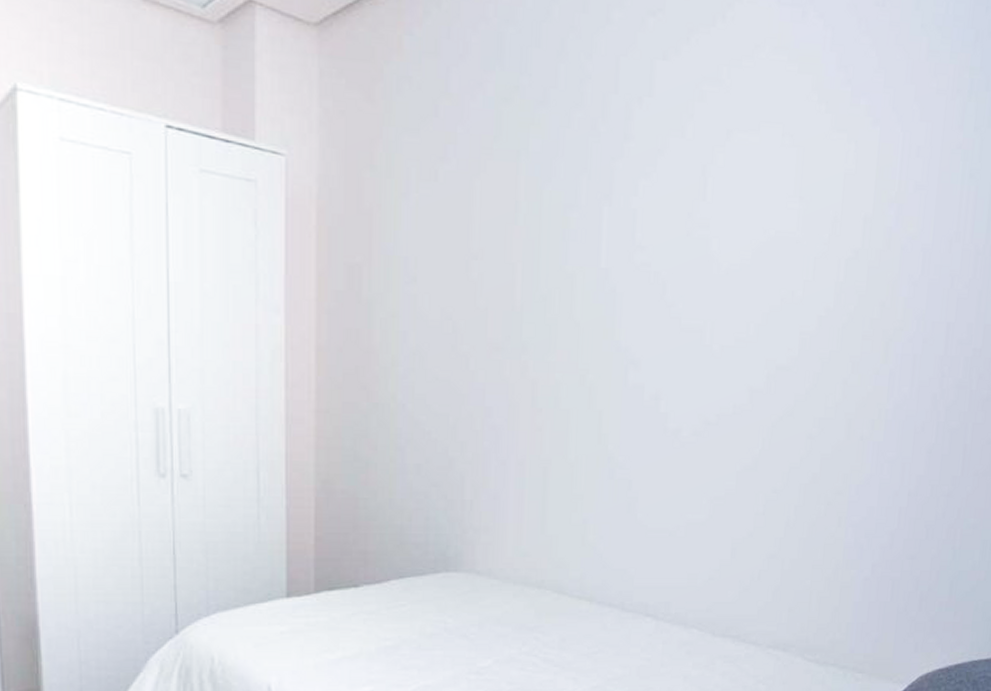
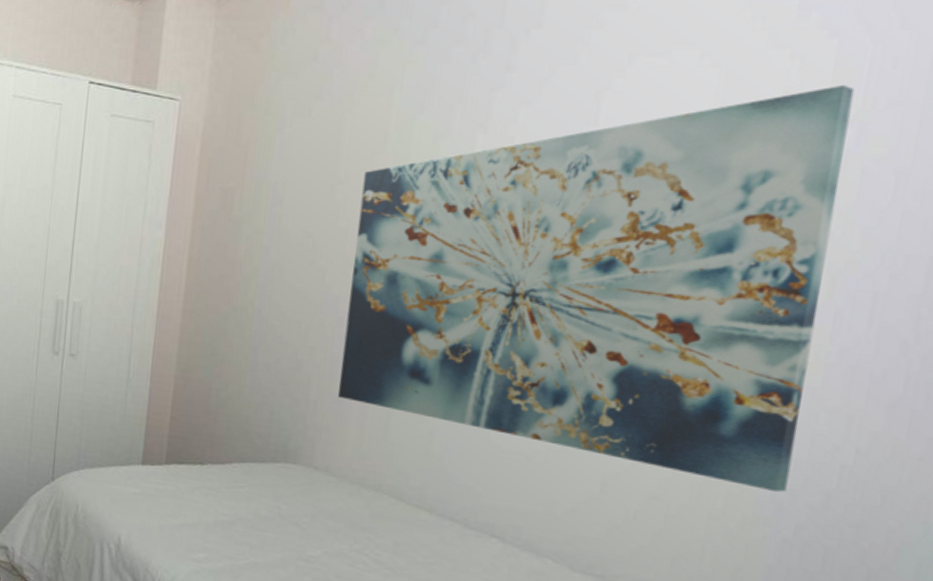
wall art: none [493,168,893,537] -> present [338,84,855,492]

